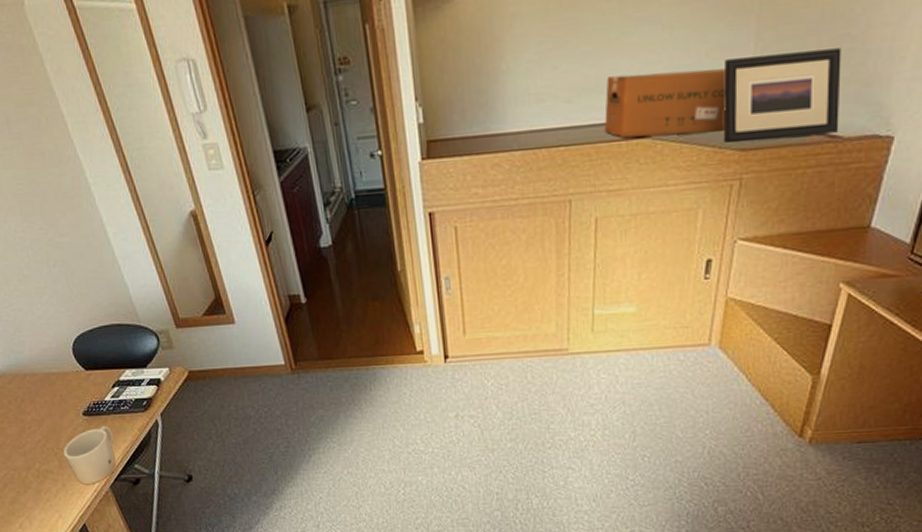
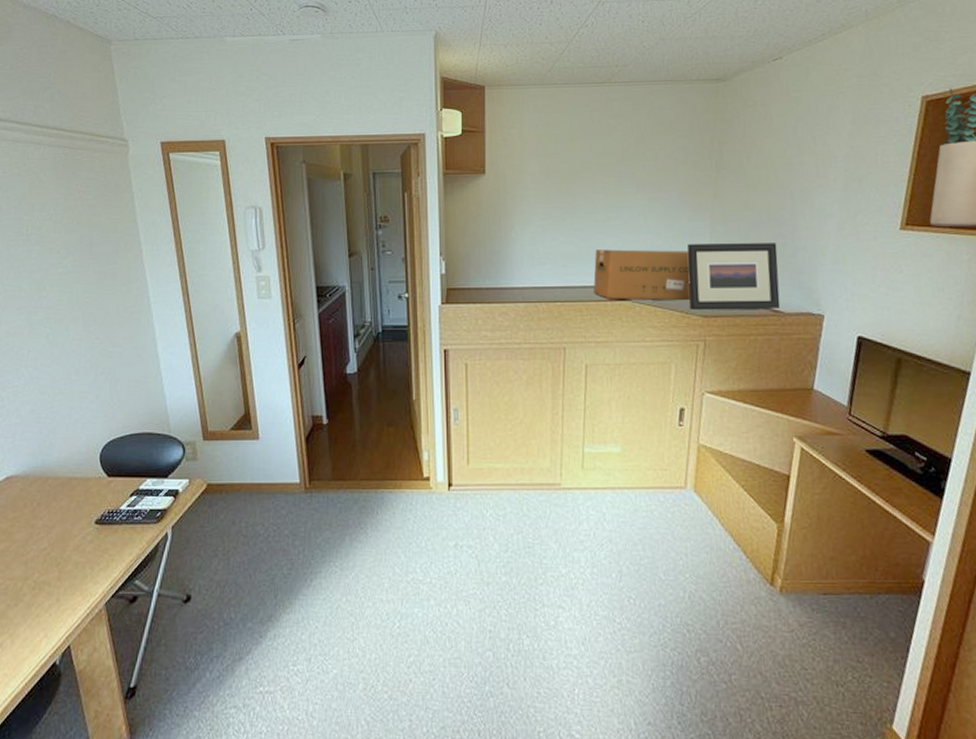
mug: present [63,426,116,485] -> none [65,536,121,600]

